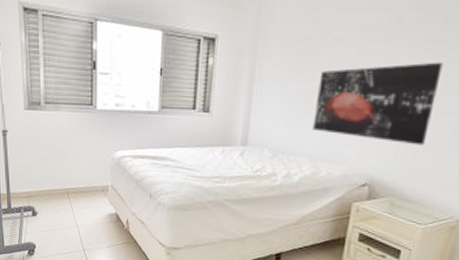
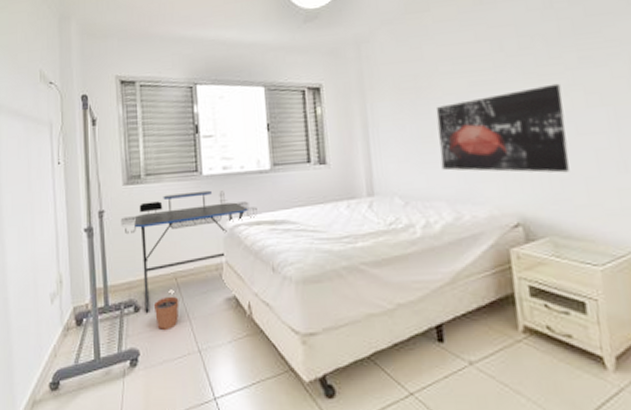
desk: none [22,123,143,218] -> present [120,190,257,314]
plant pot: none [49,204,70,232] -> present [154,293,179,330]

